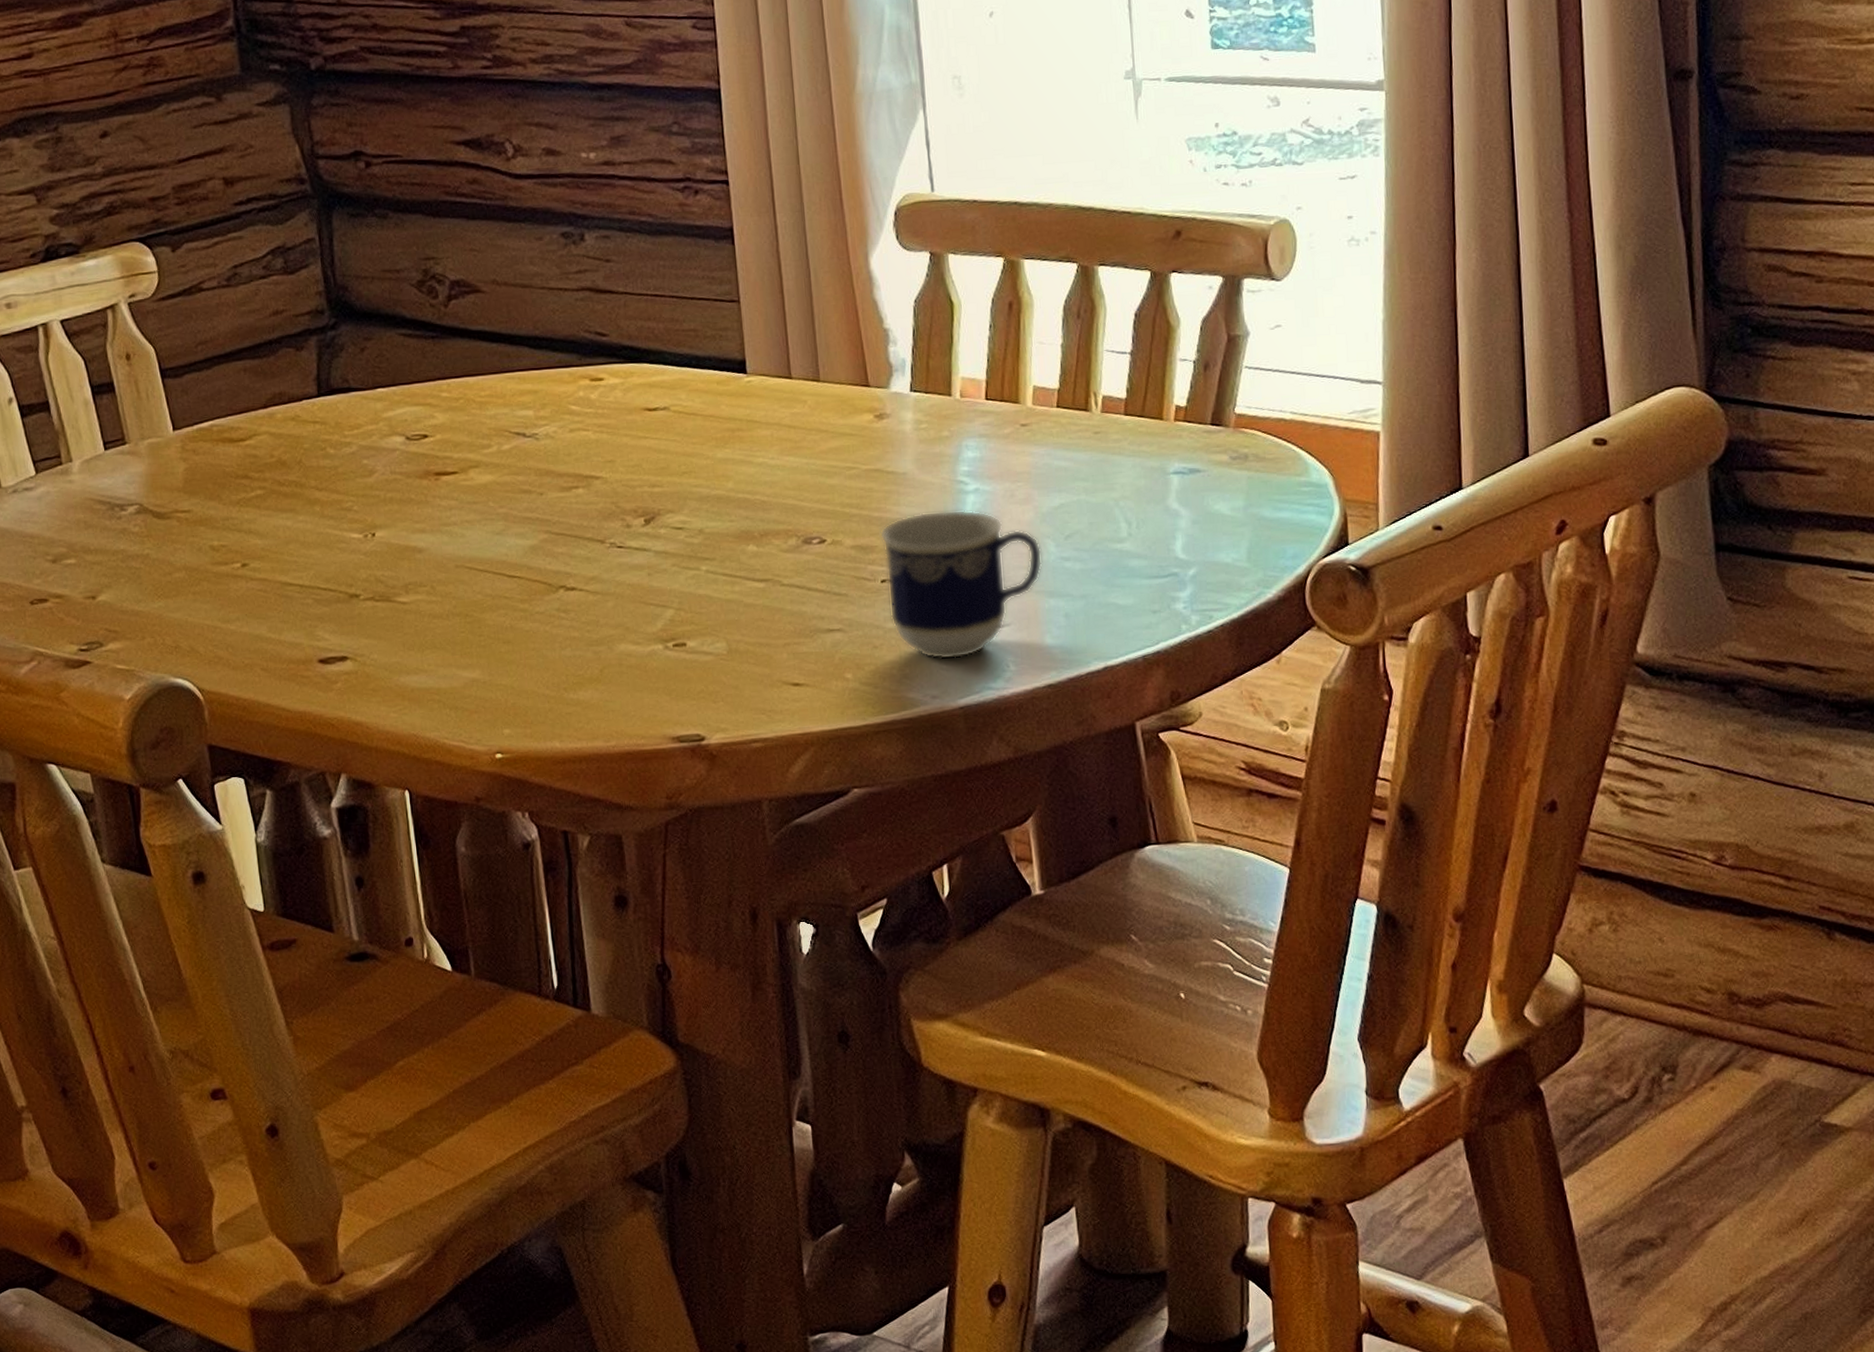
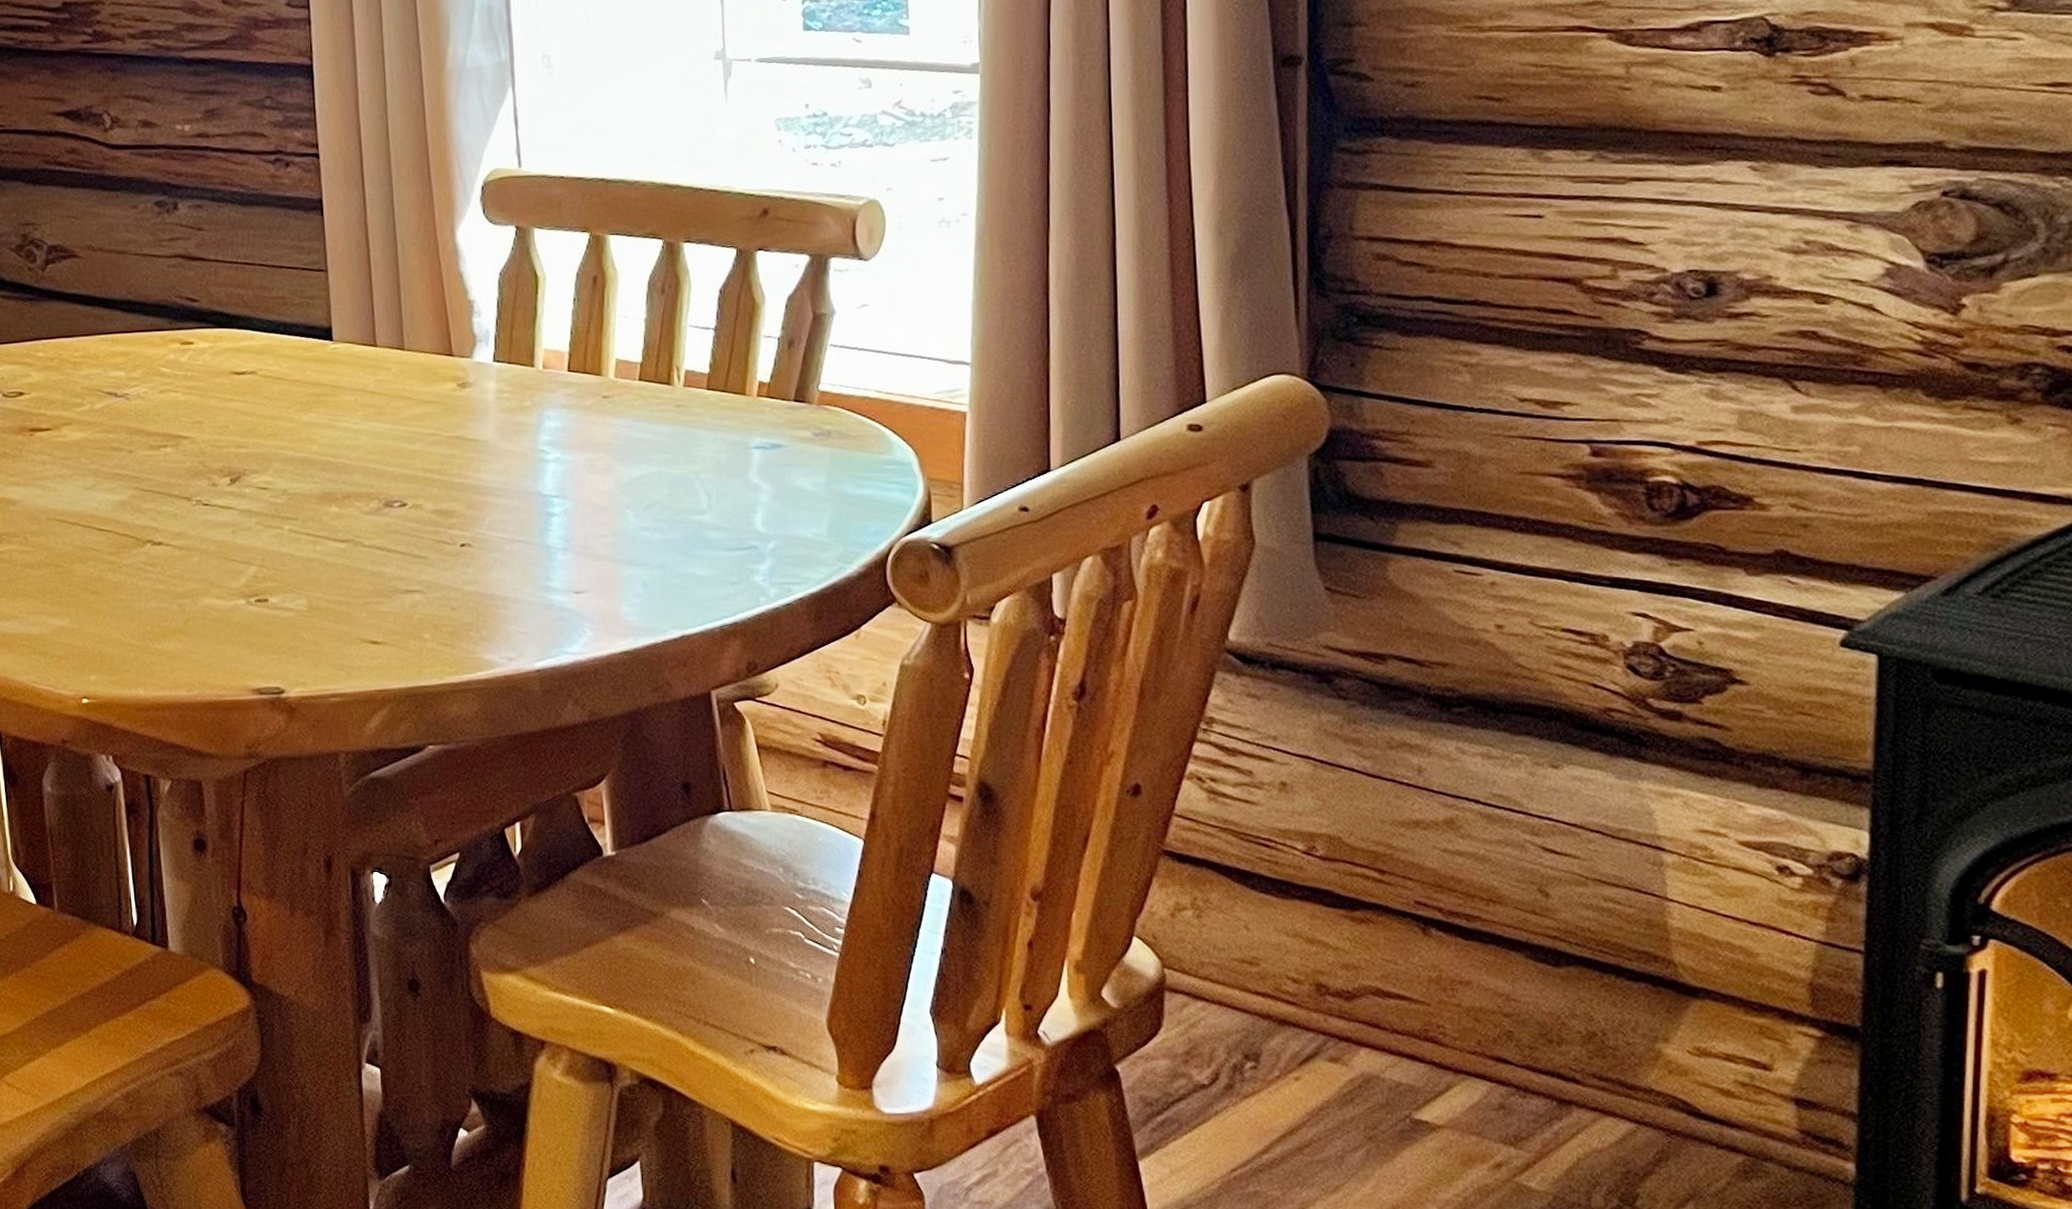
cup: present [880,509,1043,660] -> none [461,478,621,624]

